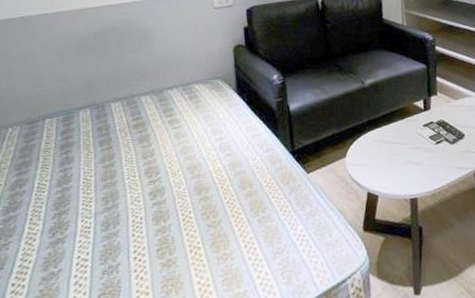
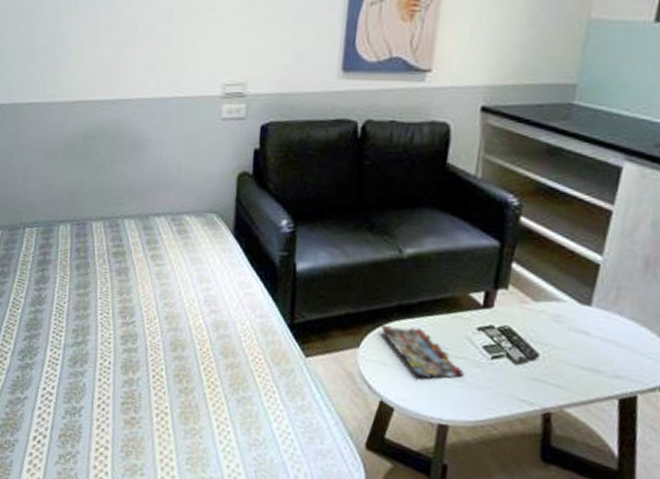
magazine: none [358,134,421,170] -> present [380,324,464,380]

